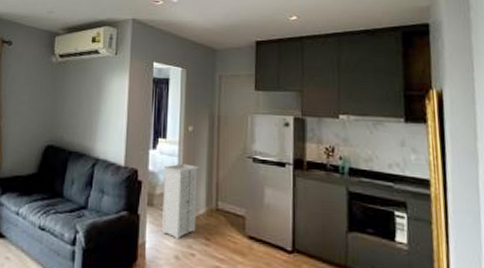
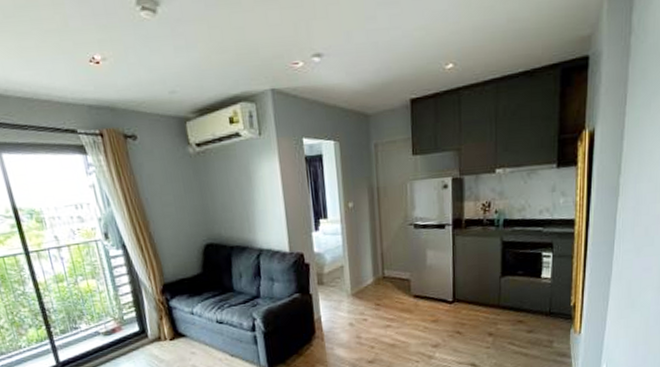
storage cabinet: present [162,163,200,240] -> none [329,240,366,310]

